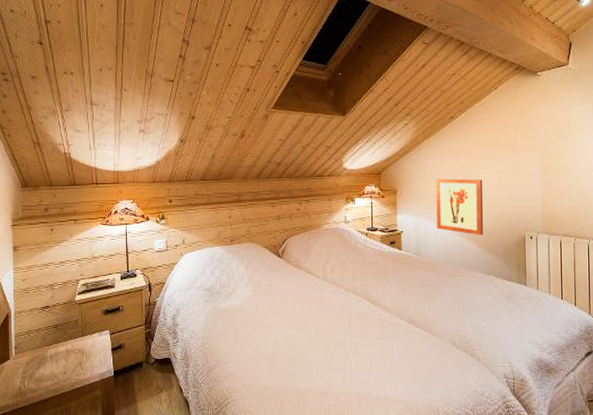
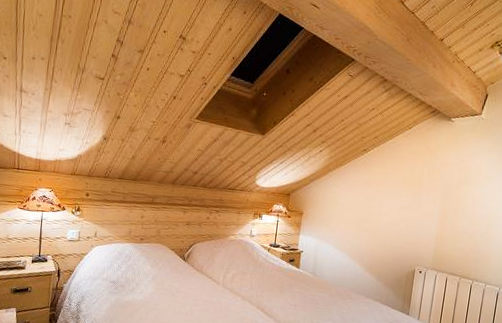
wall art: present [436,178,484,236] -> none [335,206,384,265]

